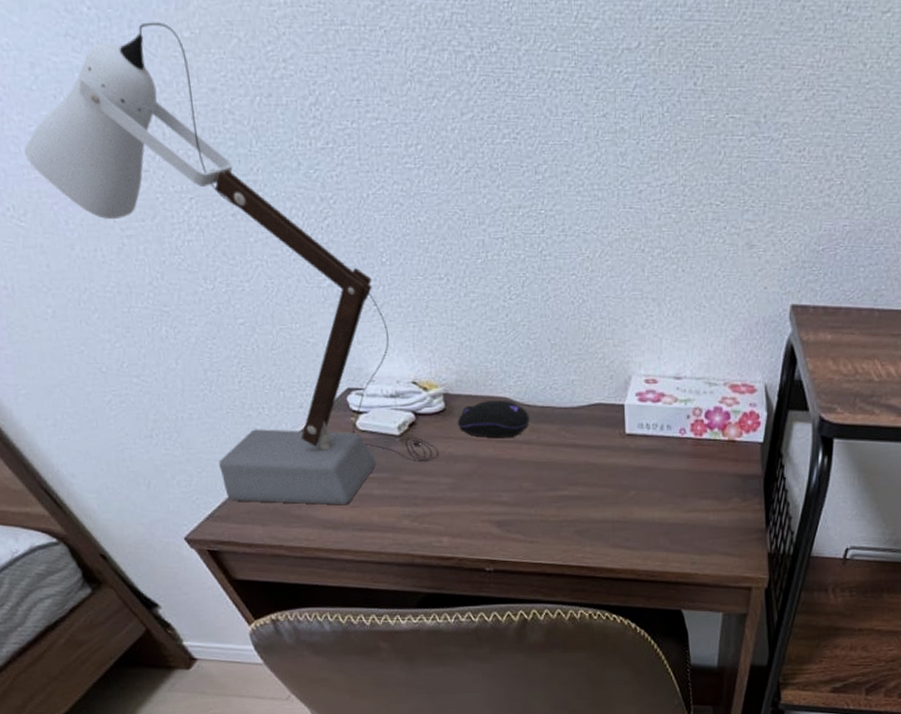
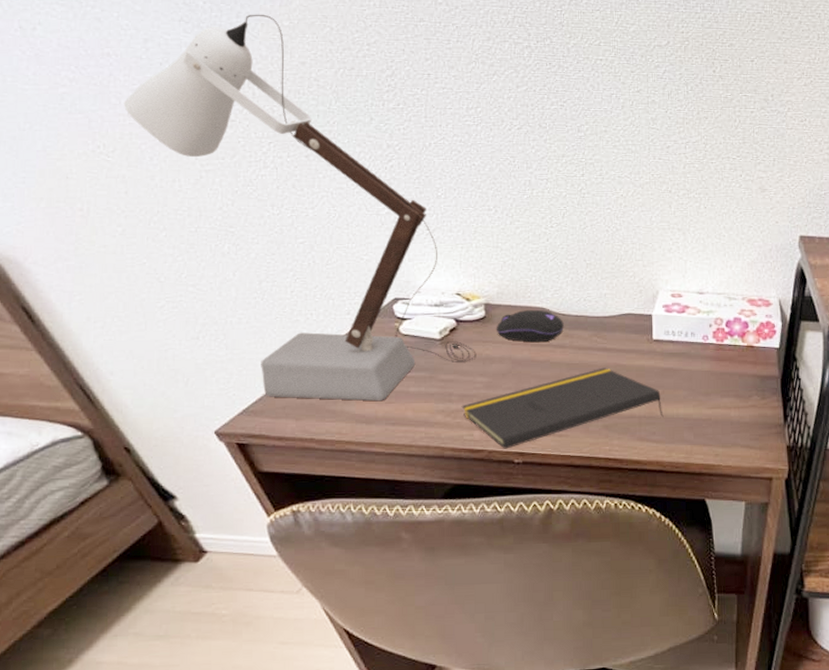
notepad: none [427,466,638,556] -> present [461,367,664,449]

